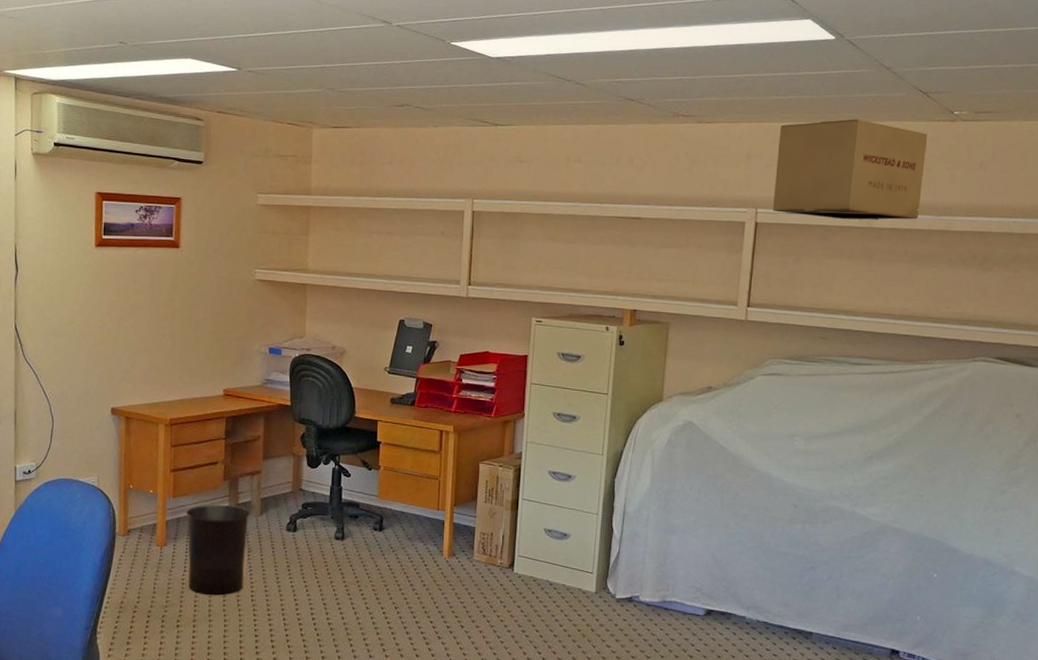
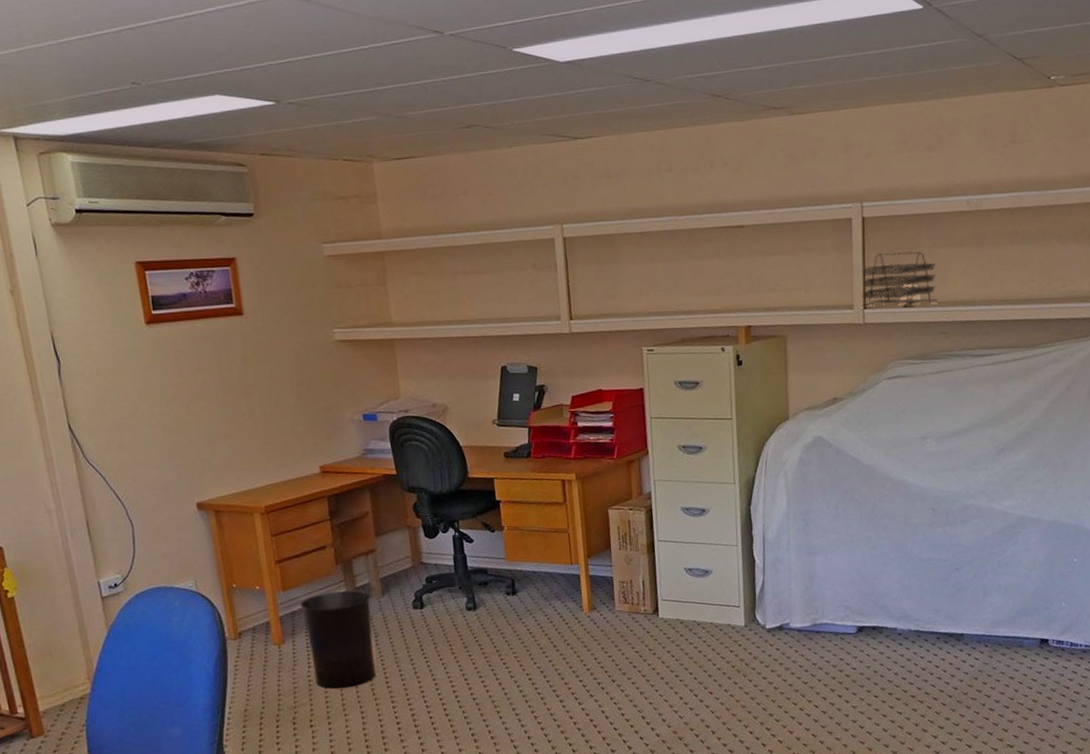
file organizer: none [745,257,823,310] -> present [861,251,938,308]
box: present [772,119,928,220] -> none [876,94,1027,205]

